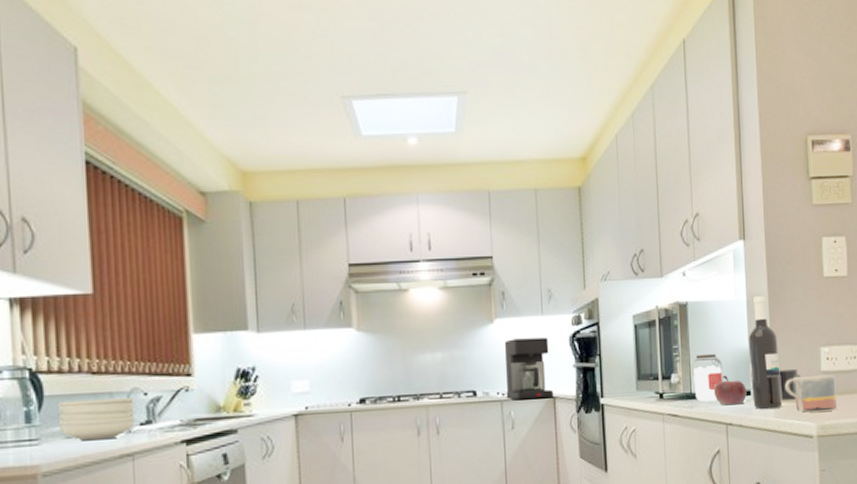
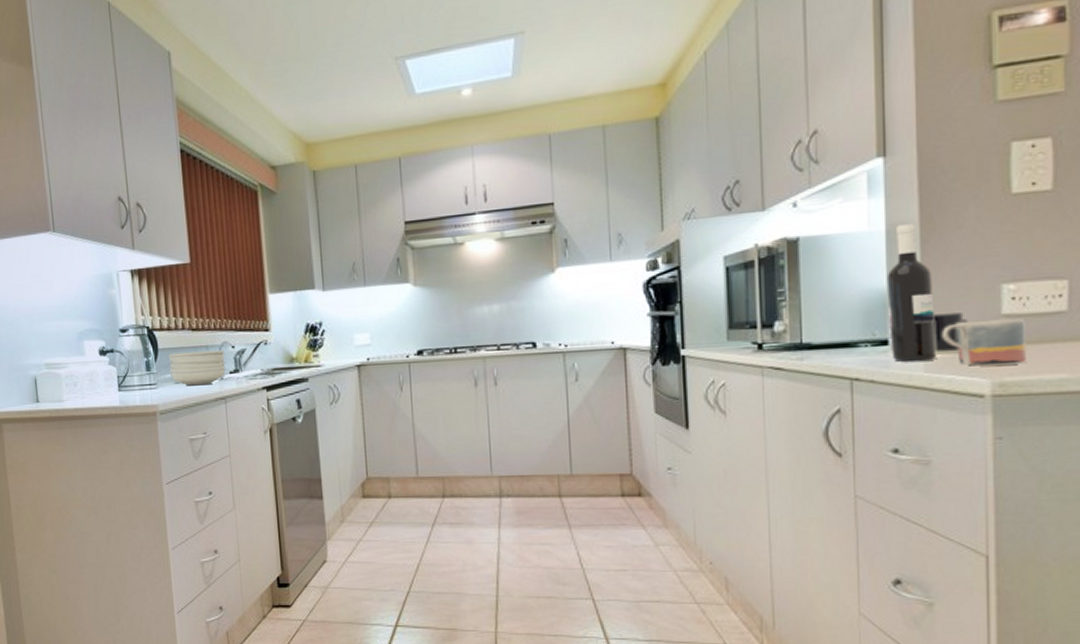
coffee maker: present [504,337,554,401] -> none [566,285,624,352]
jar: present [692,354,723,402] -> none [803,297,848,353]
fruit: present [713,375,747,406] -> none [833,321,882,358]

